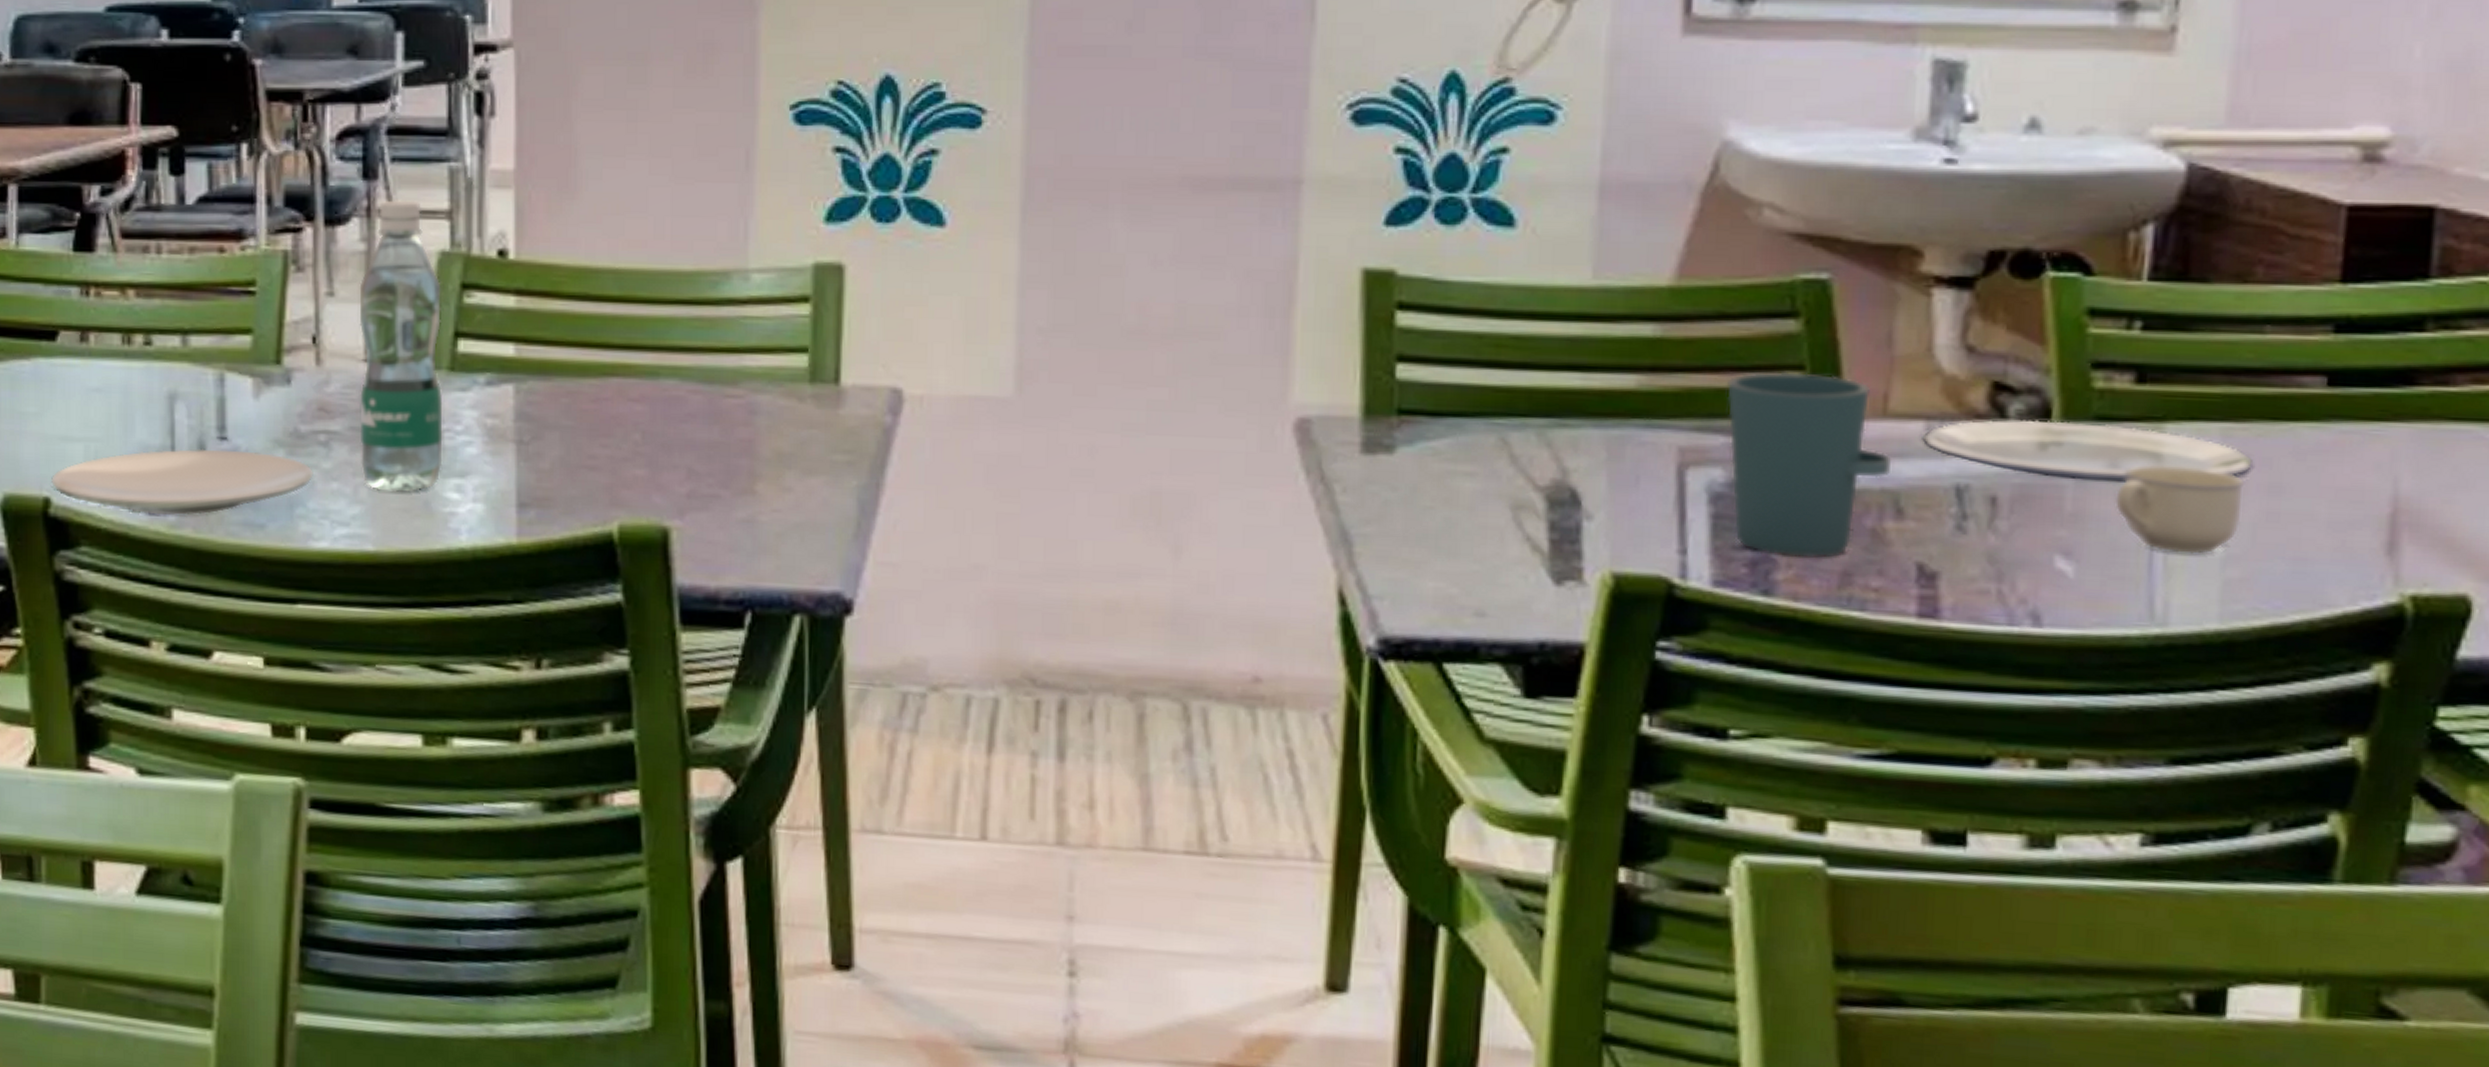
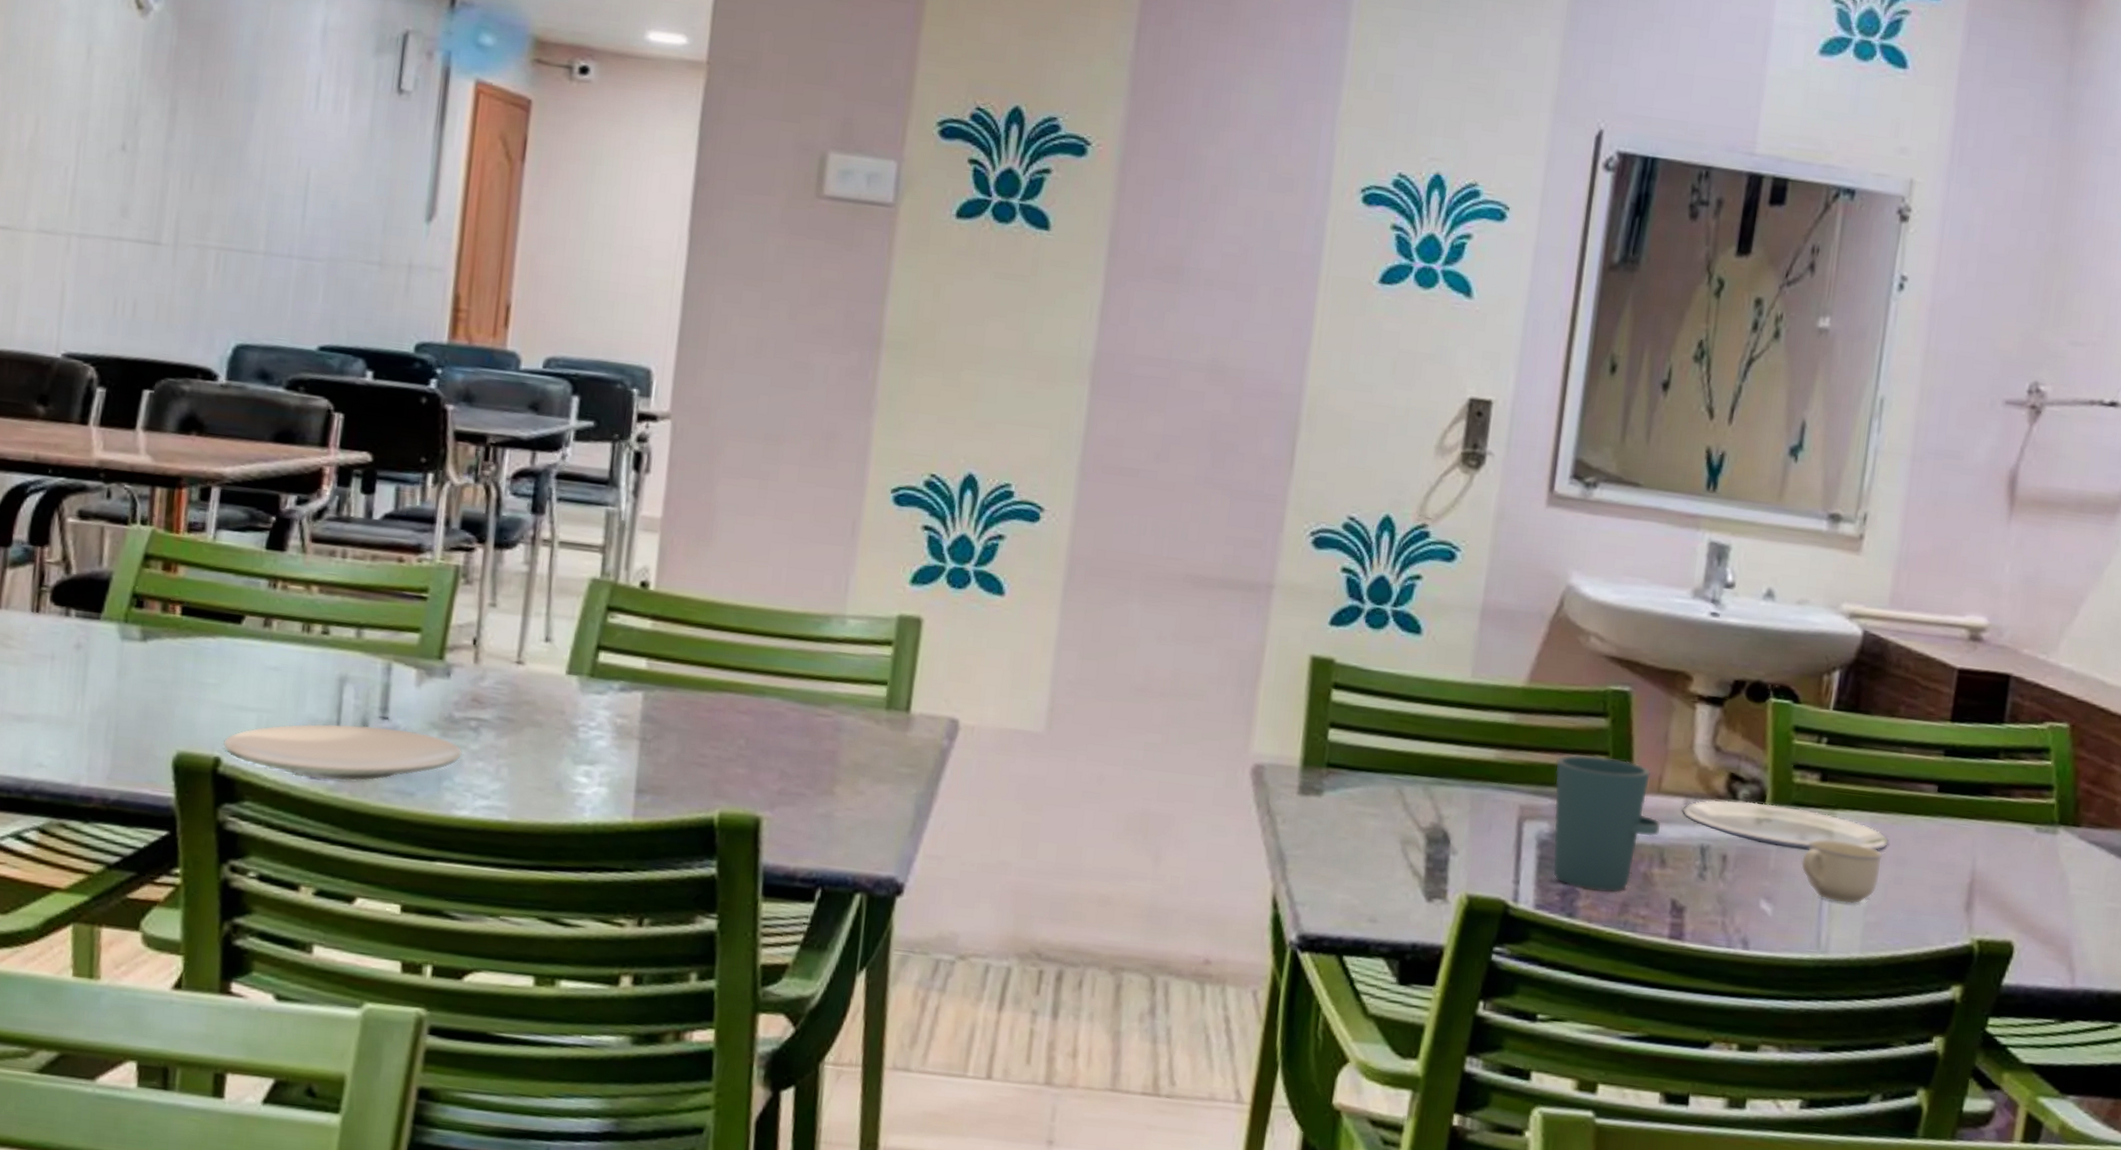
bottle: present [359,199,443,492] -> none [505,531,590,775]

